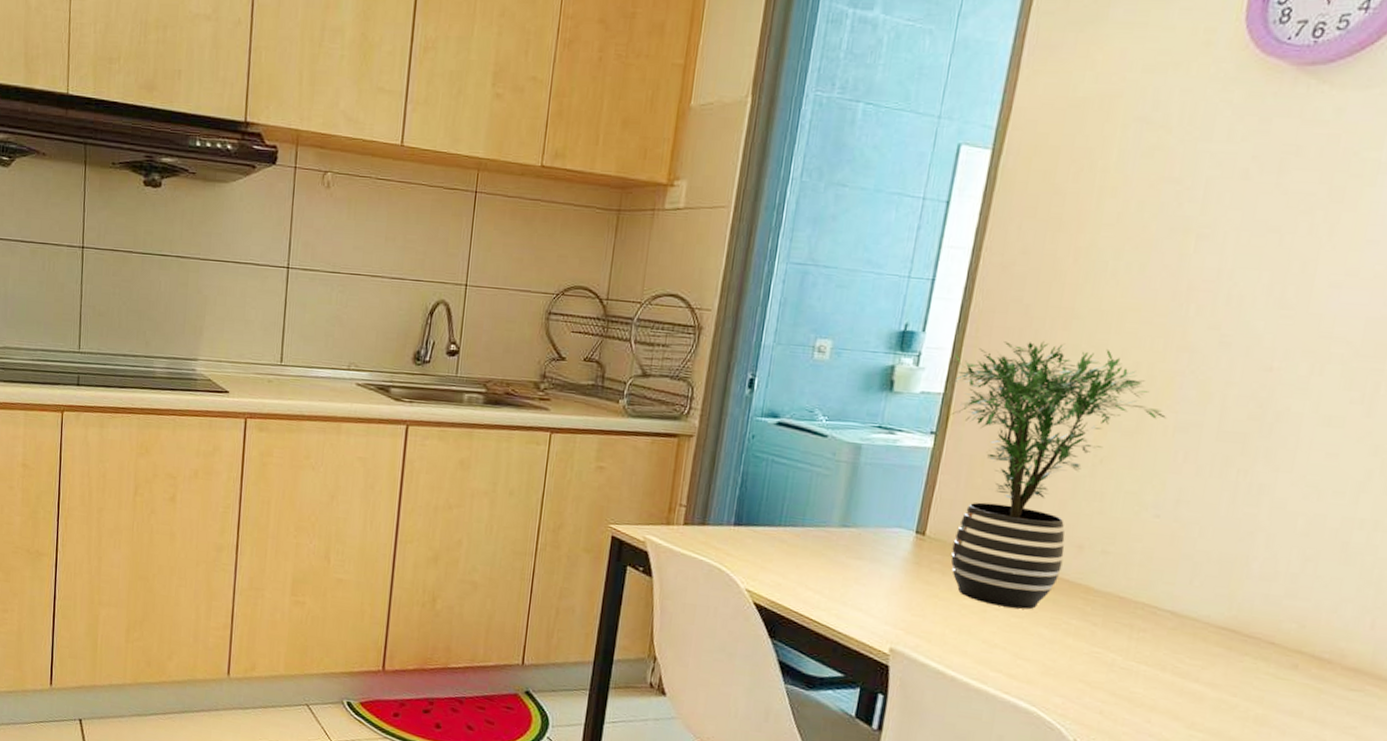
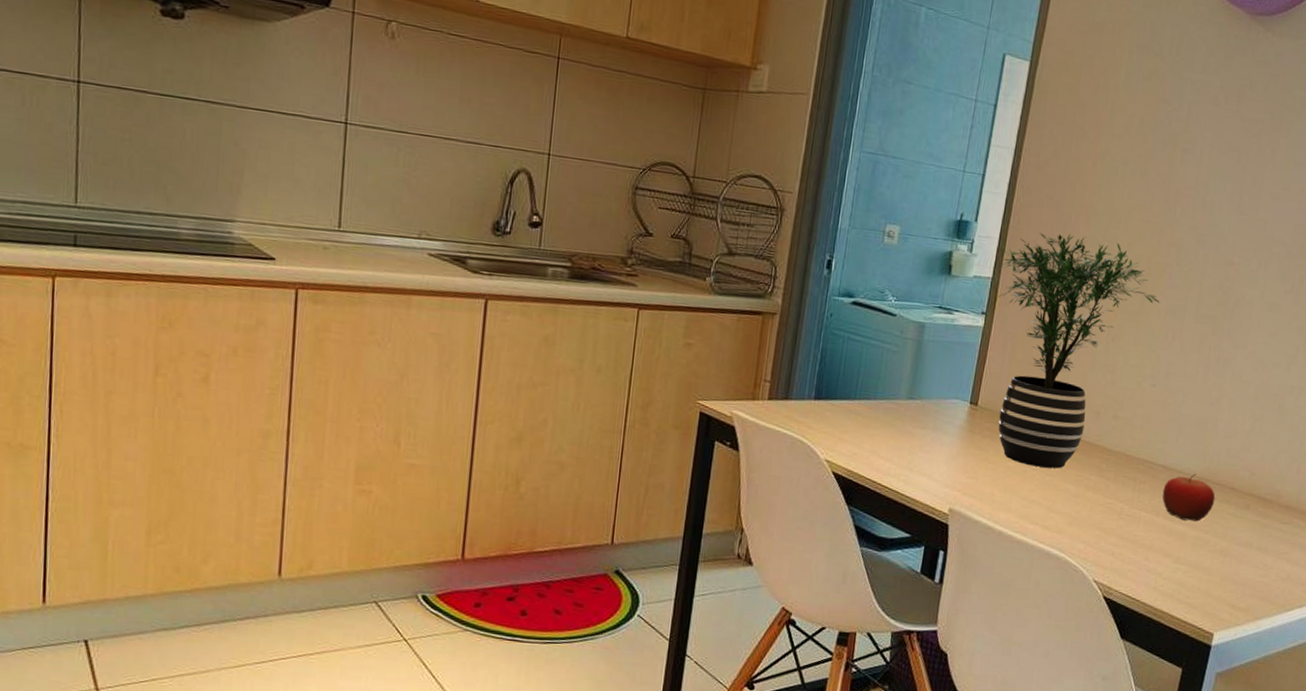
fruit: none [1169,622,1247,681] -> present [1162,473,1216,522]

